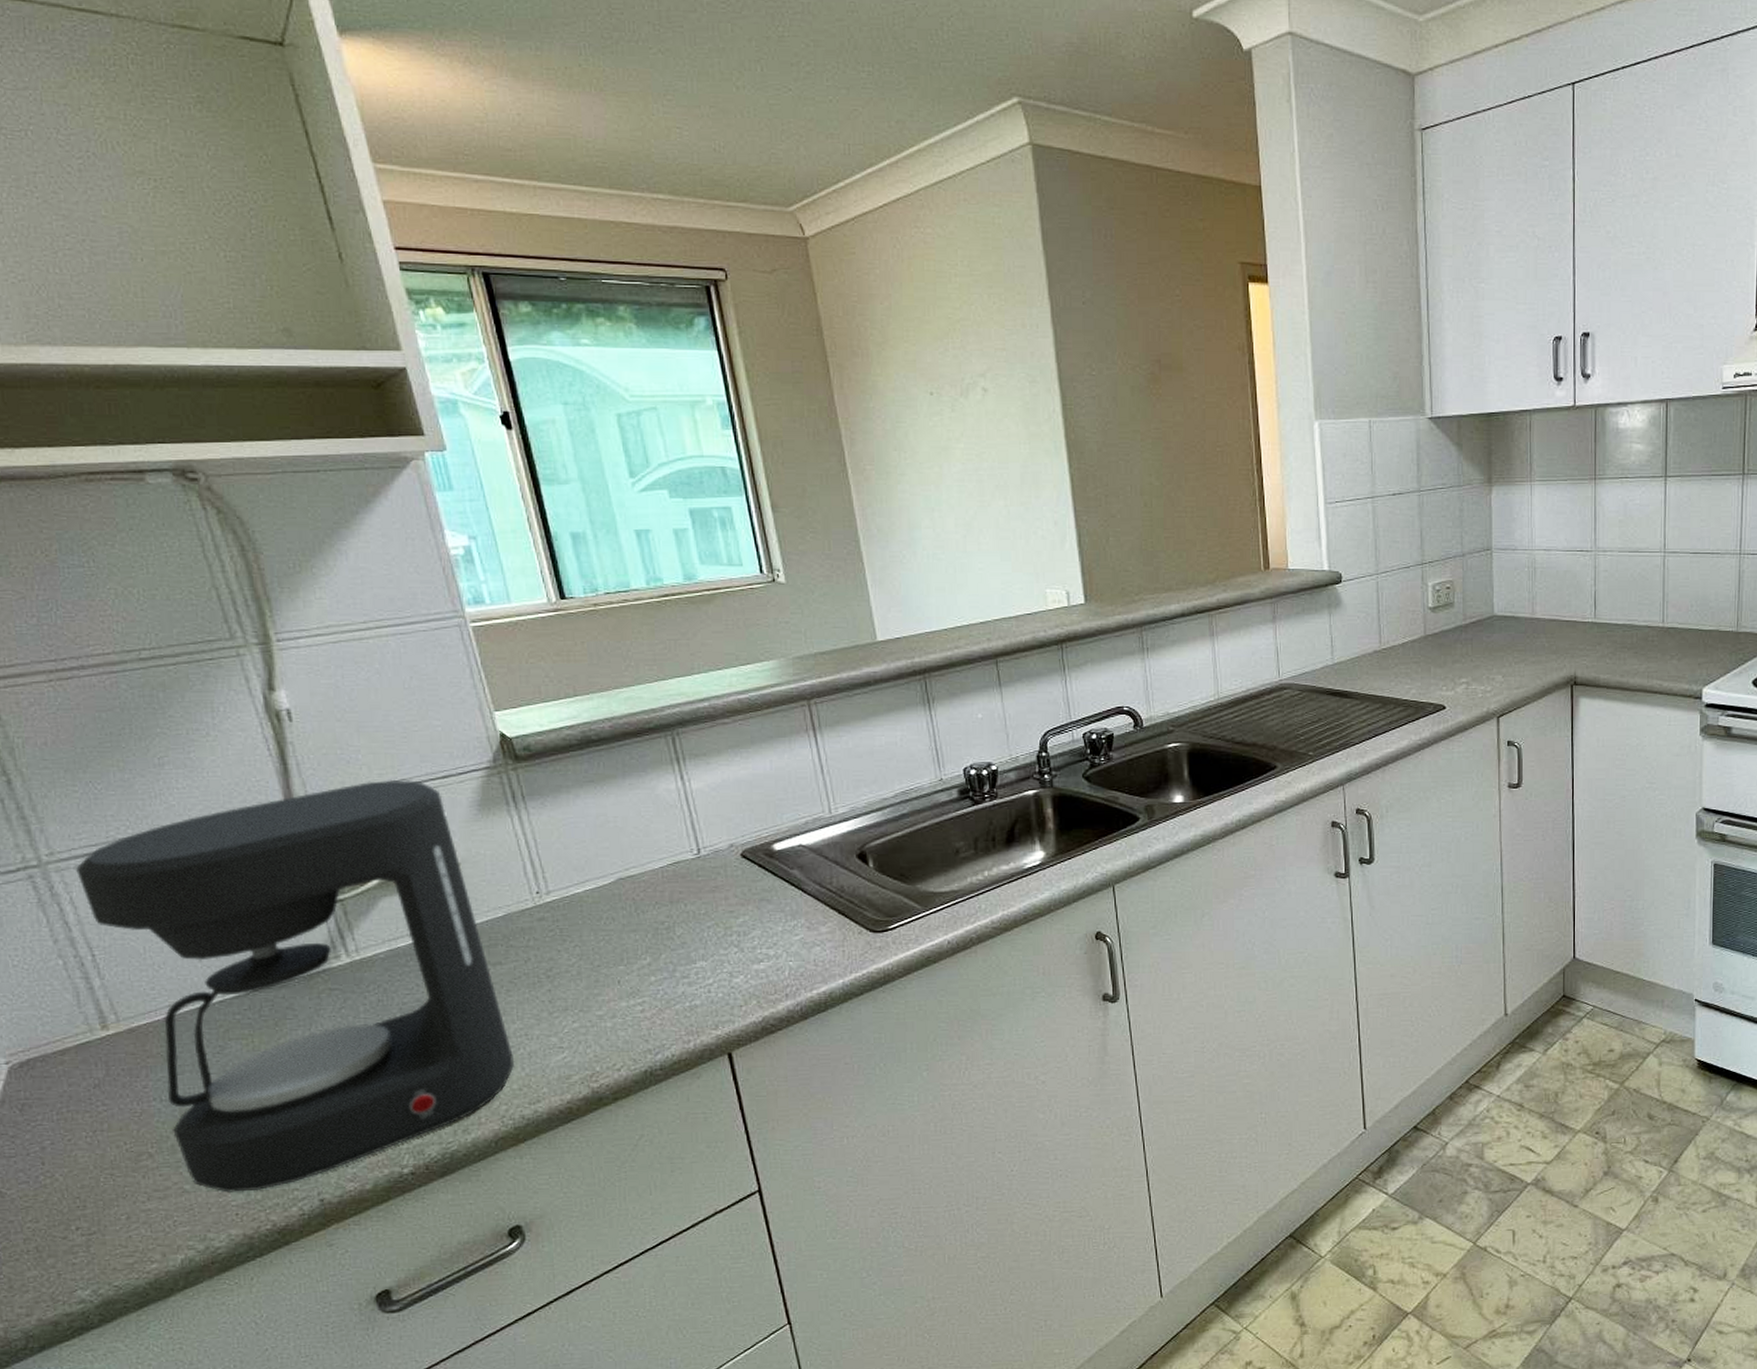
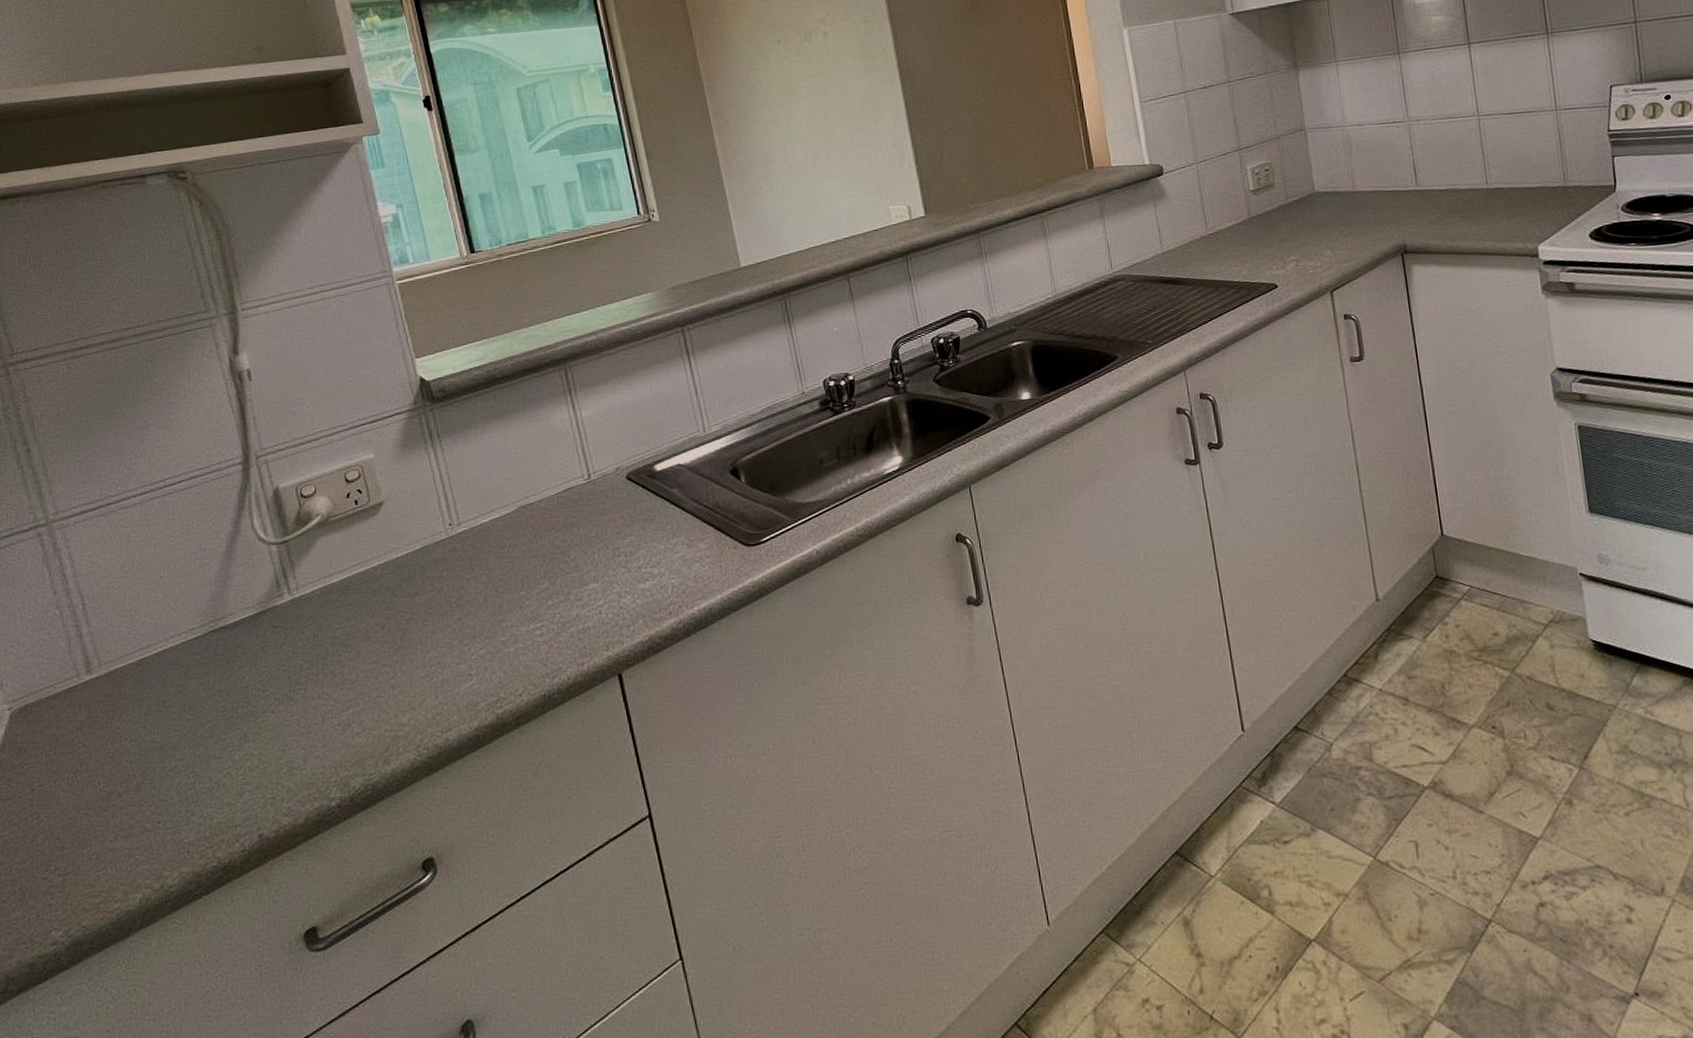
coffee maker: present [76,779,515,1193] -> none [75,426,430,830]

